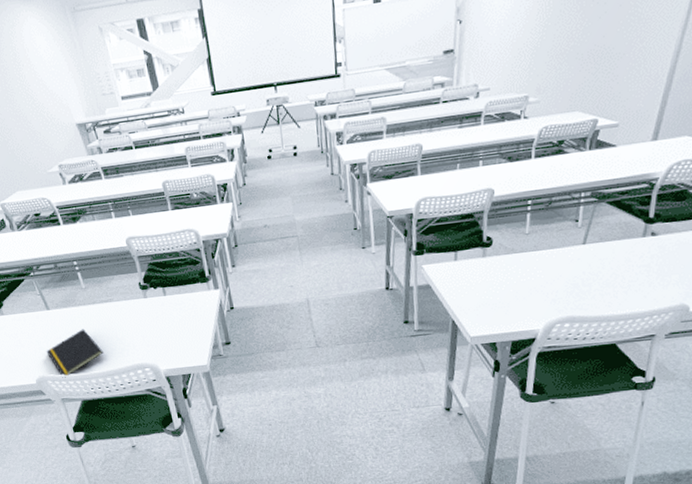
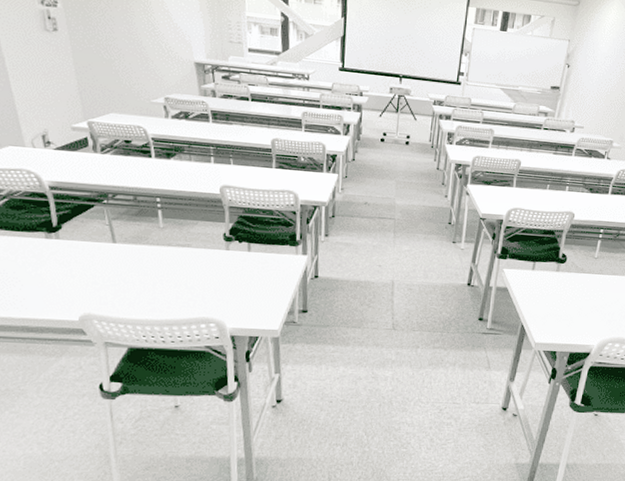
notepad: present [46,329,103,378] -> none [100,270,167,320]

